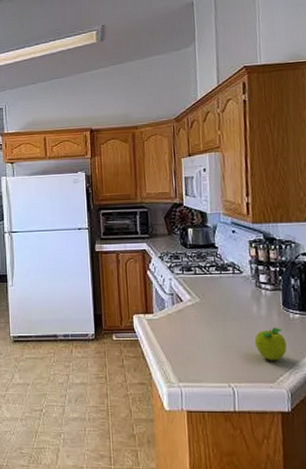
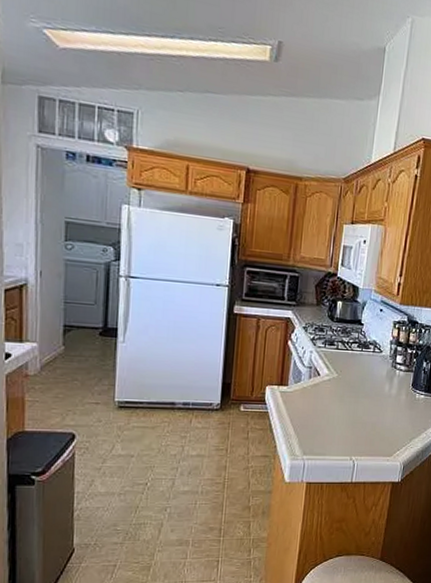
fruit: present [254,328,287,361] -> none [380,406,408,437]

